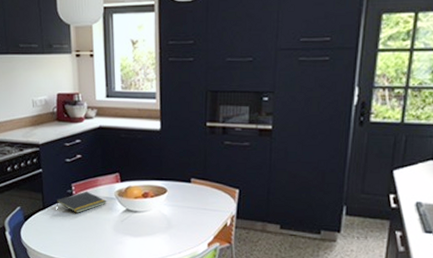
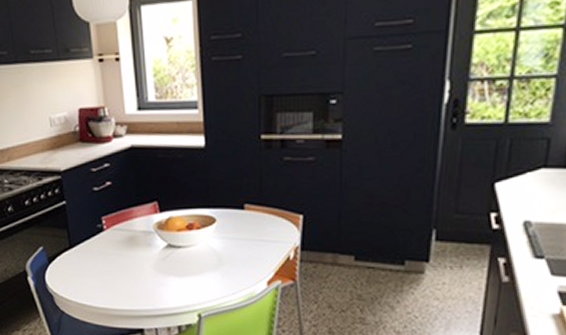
notepad: present [56,191,107,213] -> none [84,224,145,251]

